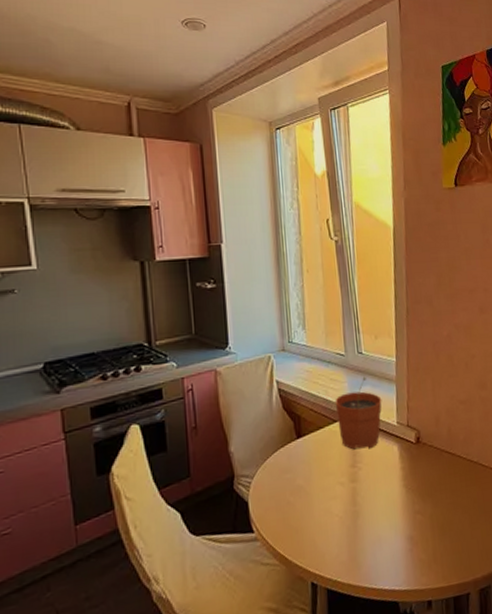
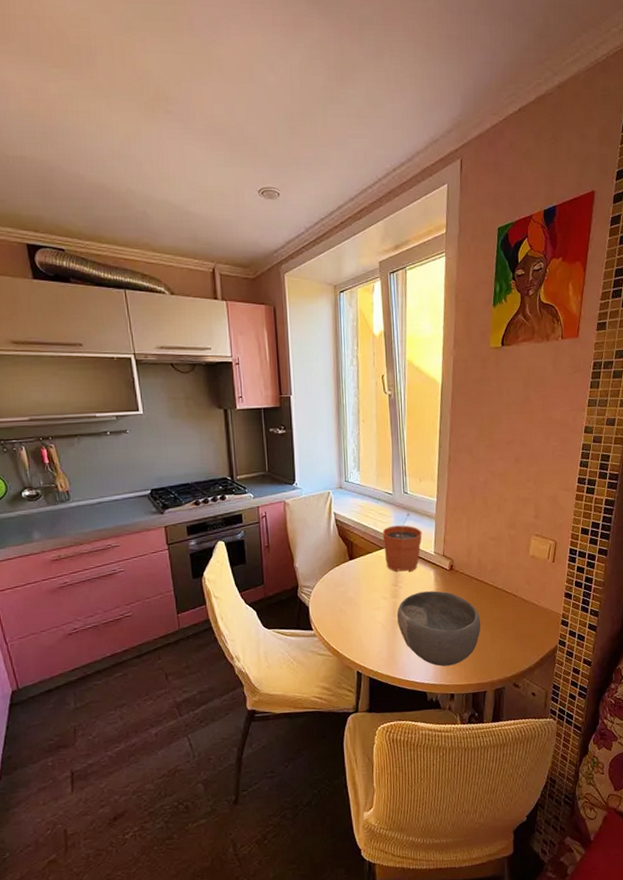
bowl: none [356,469,458,566] -> present [396,591,481,666]

